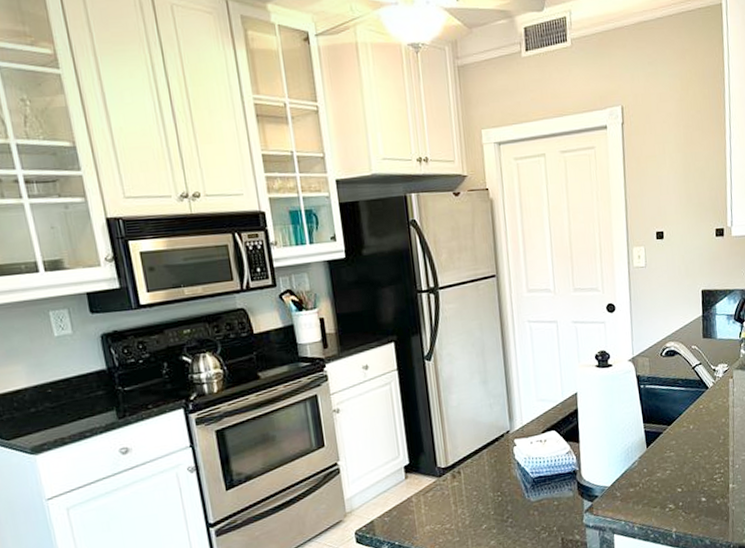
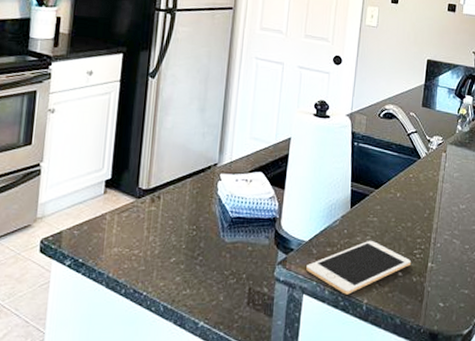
cell phone: none [613,473,713,528] -> present [306,240,412,295]

